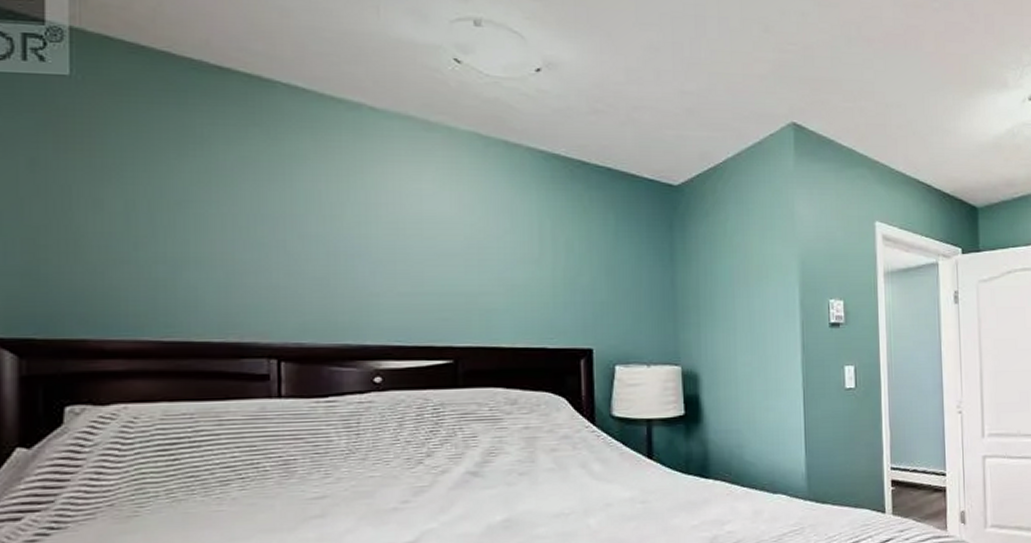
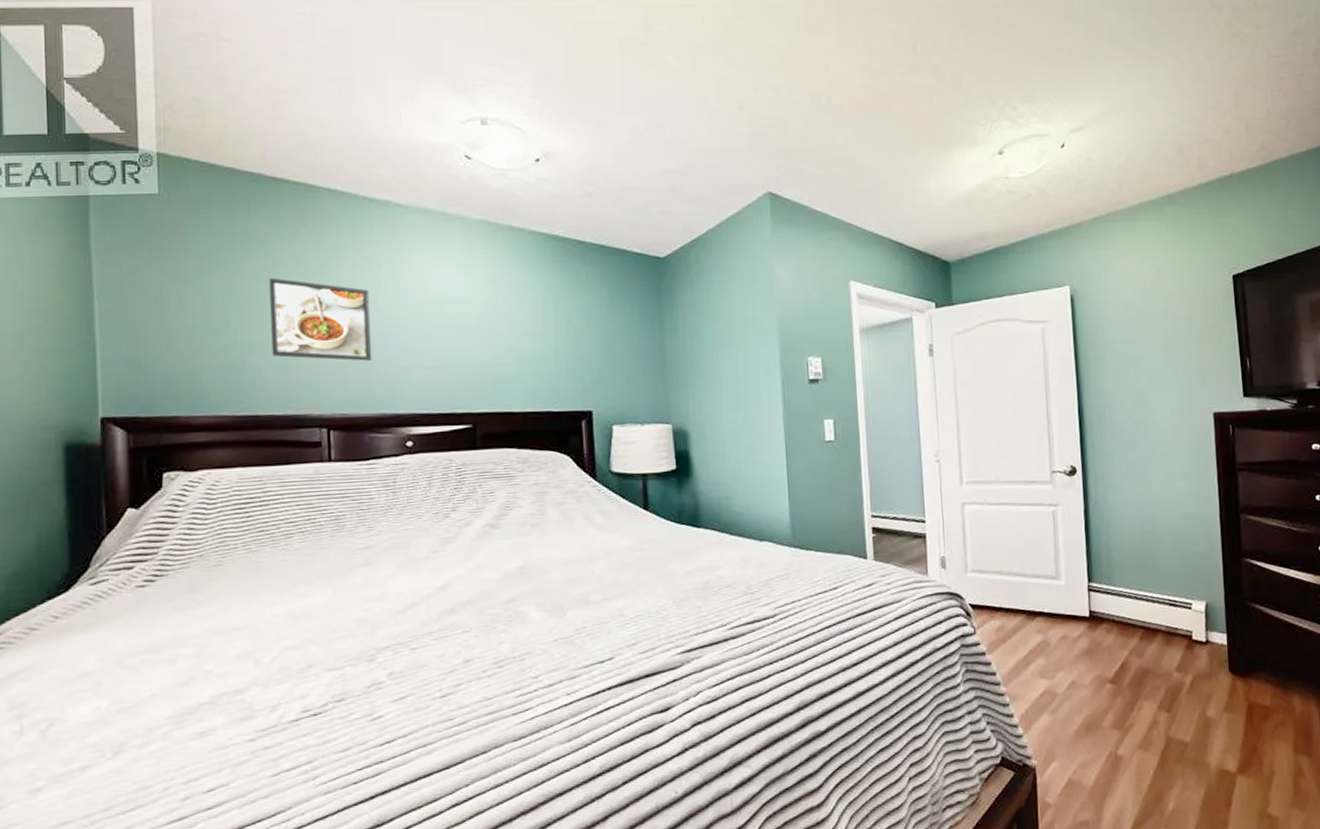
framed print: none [210,182,336,284] -> present [269,277,372,361]

